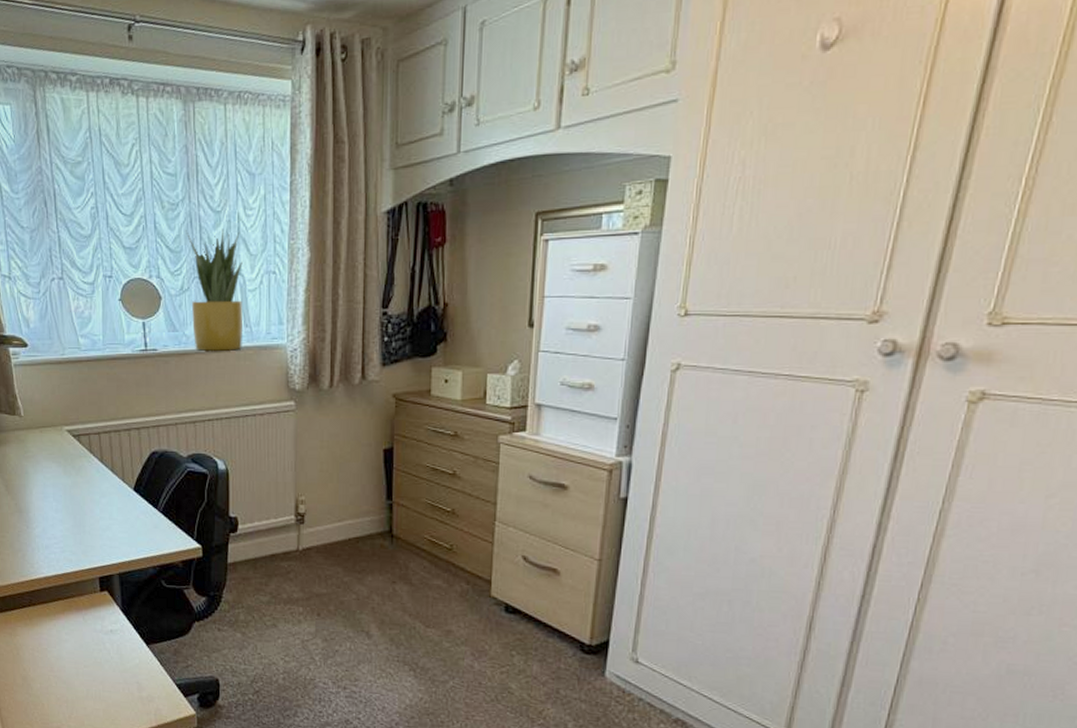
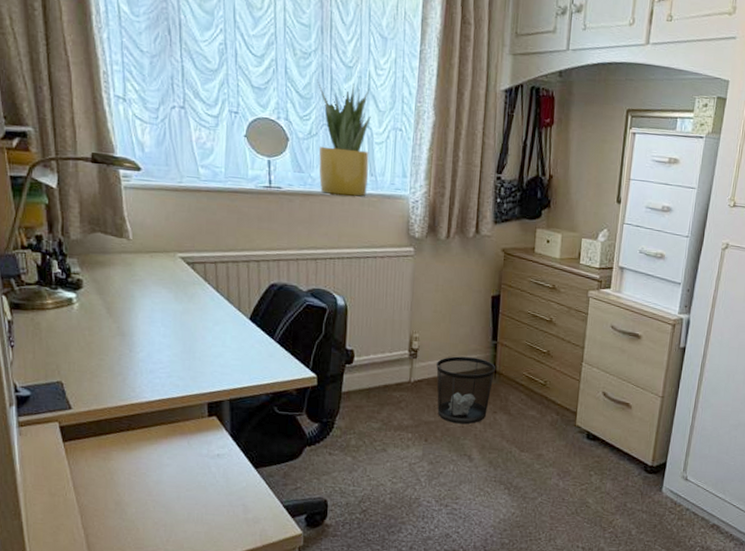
waste bin: none [326,520,392,597] -> present [436,356,495,424]

